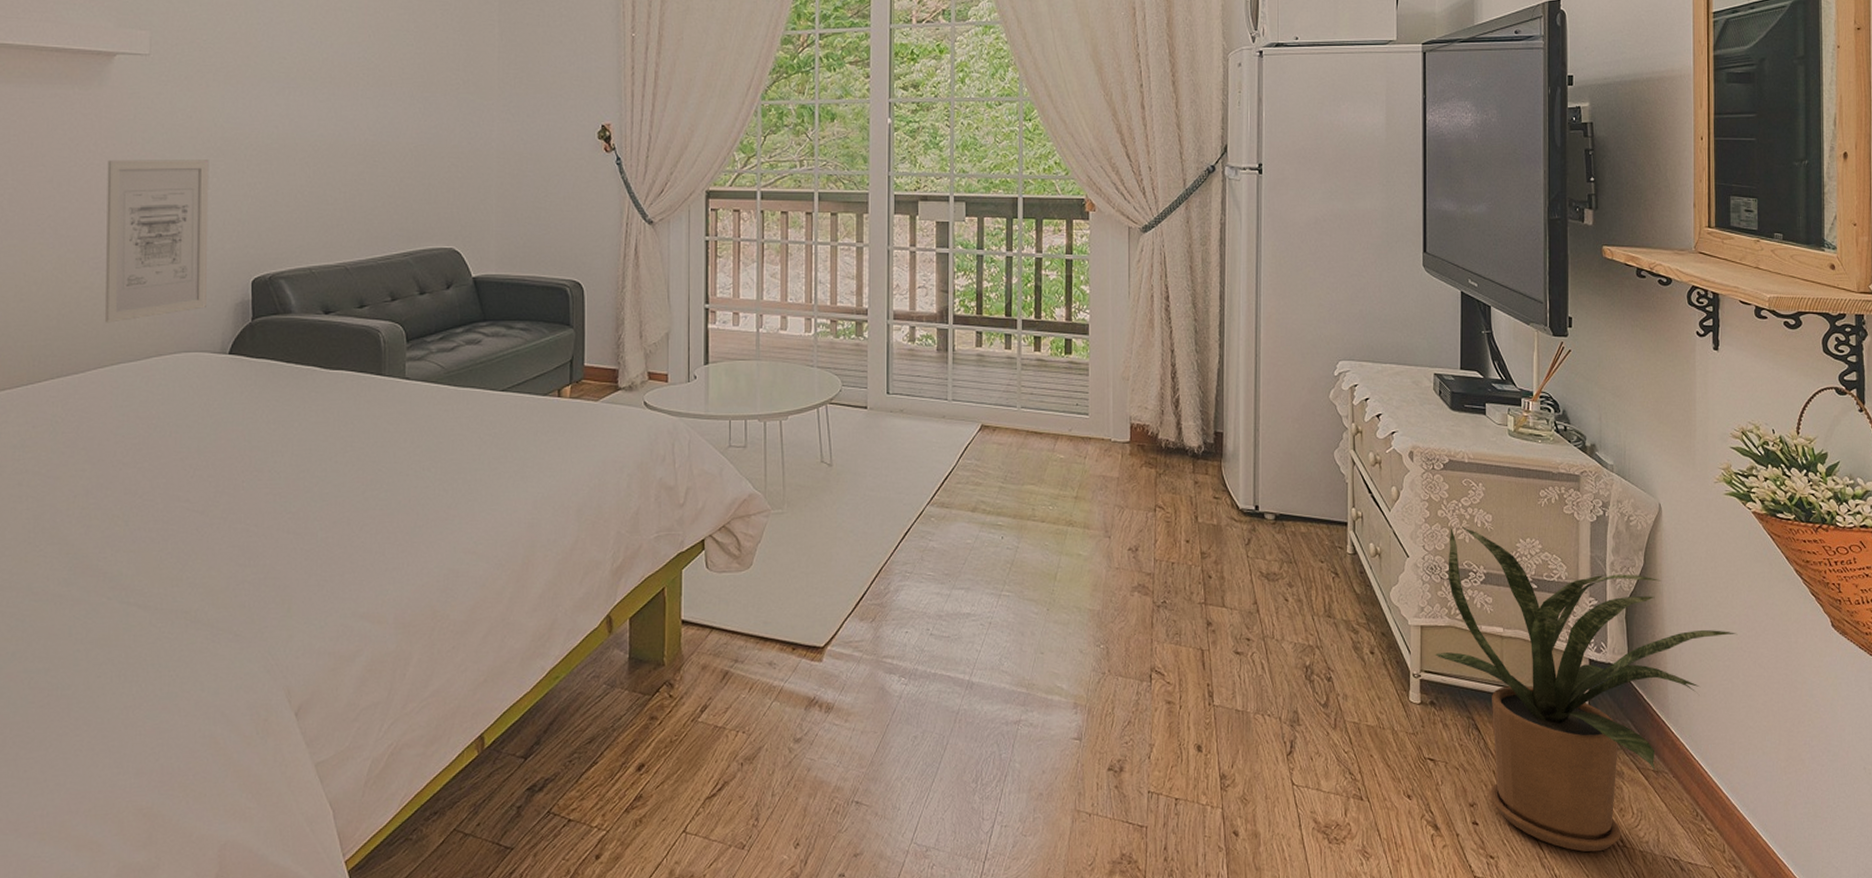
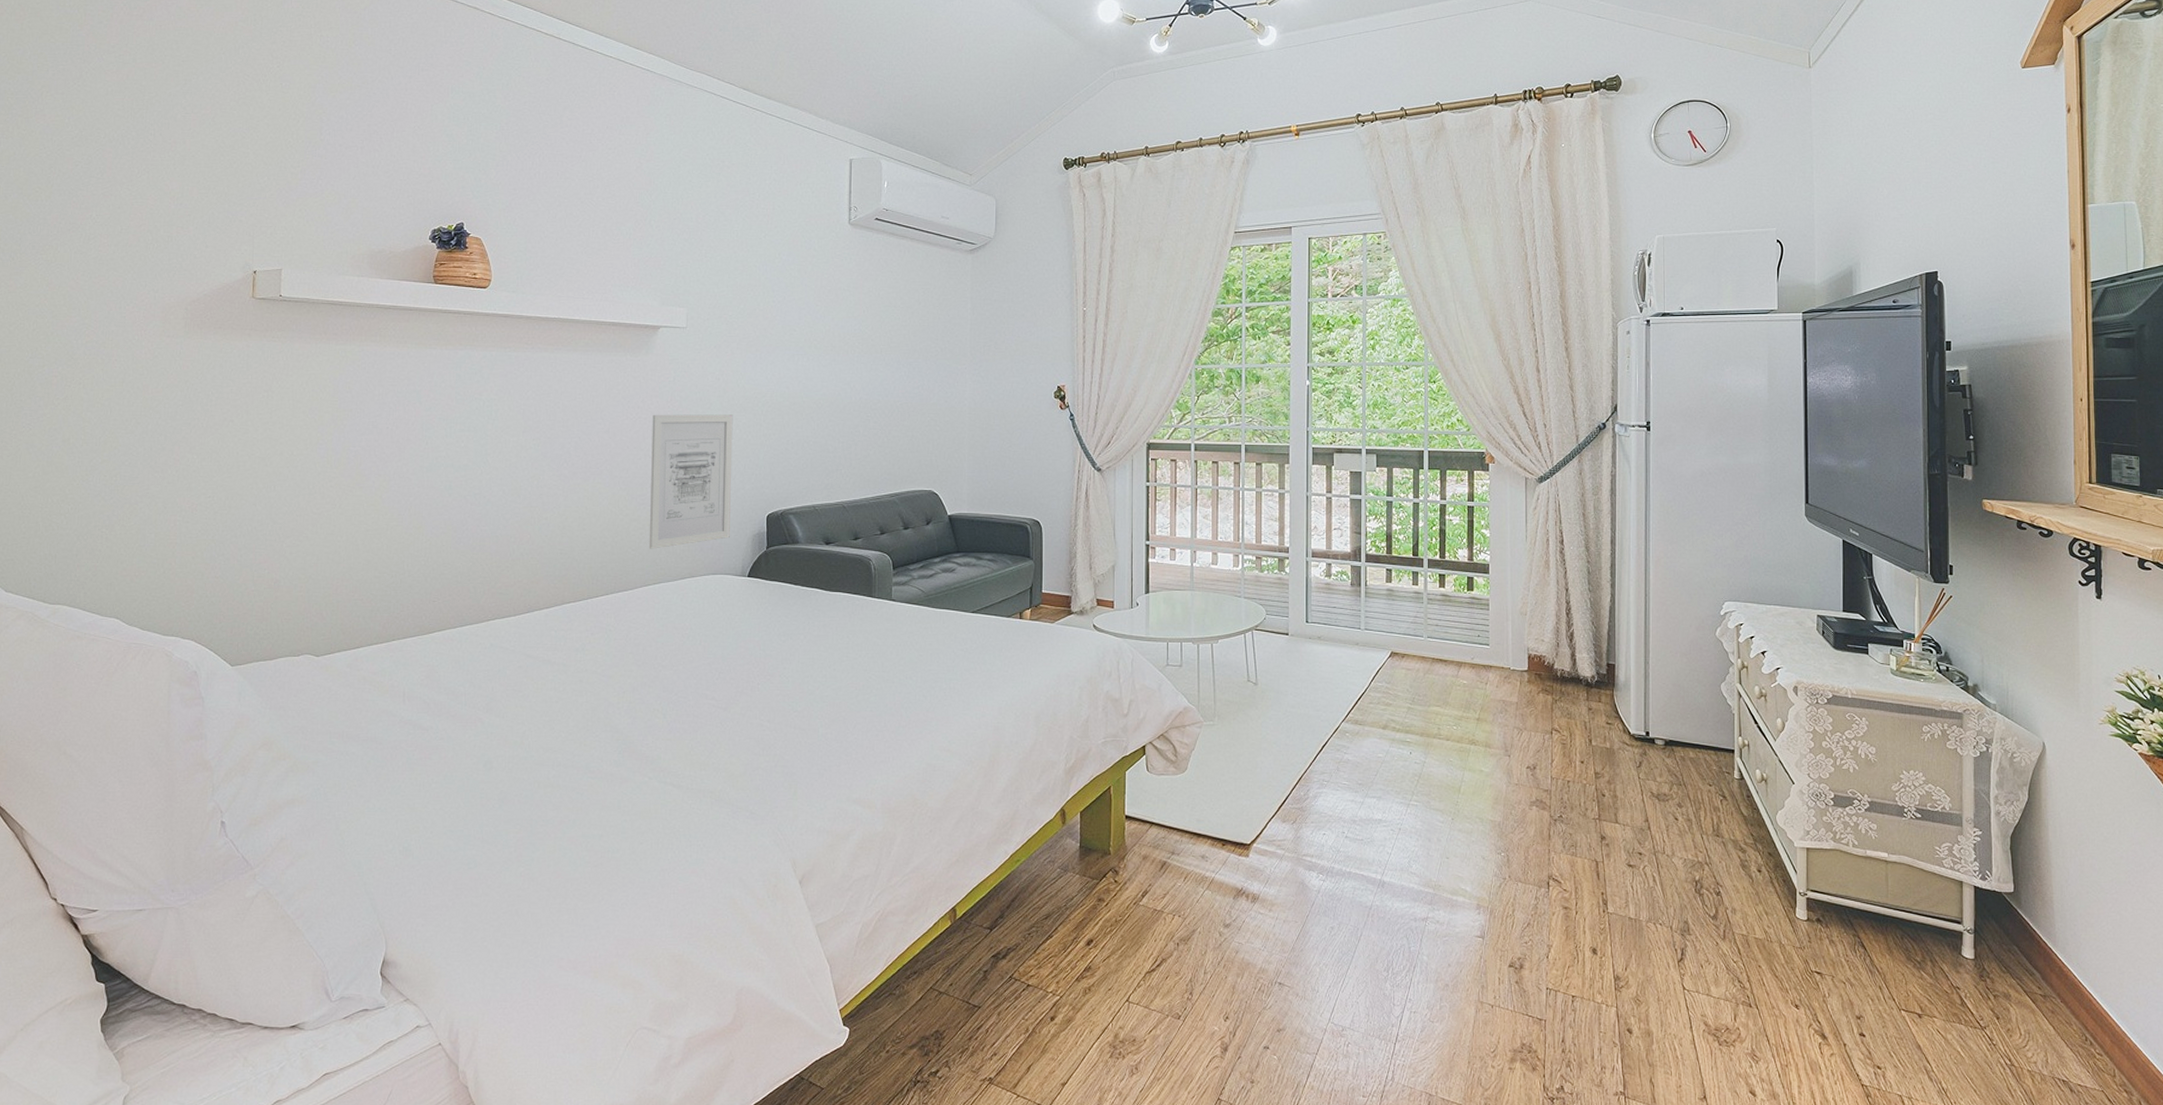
house plant: present [1435,526,1738,852] -> none [1821,757,2125,1069]

